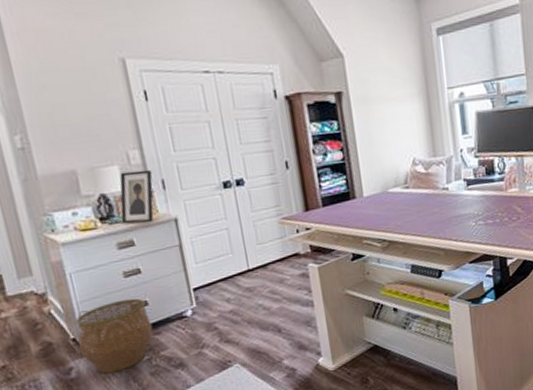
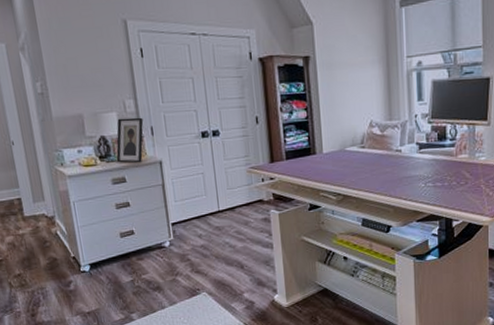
basket: present [75,298,153,374] -> none [76,227,137,289]

